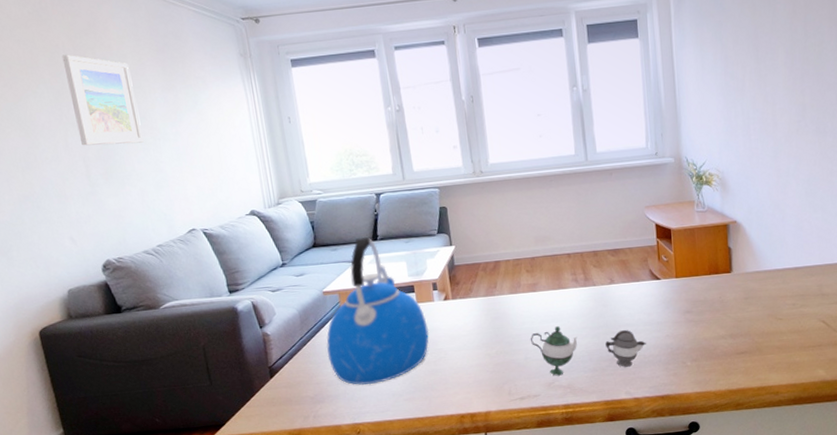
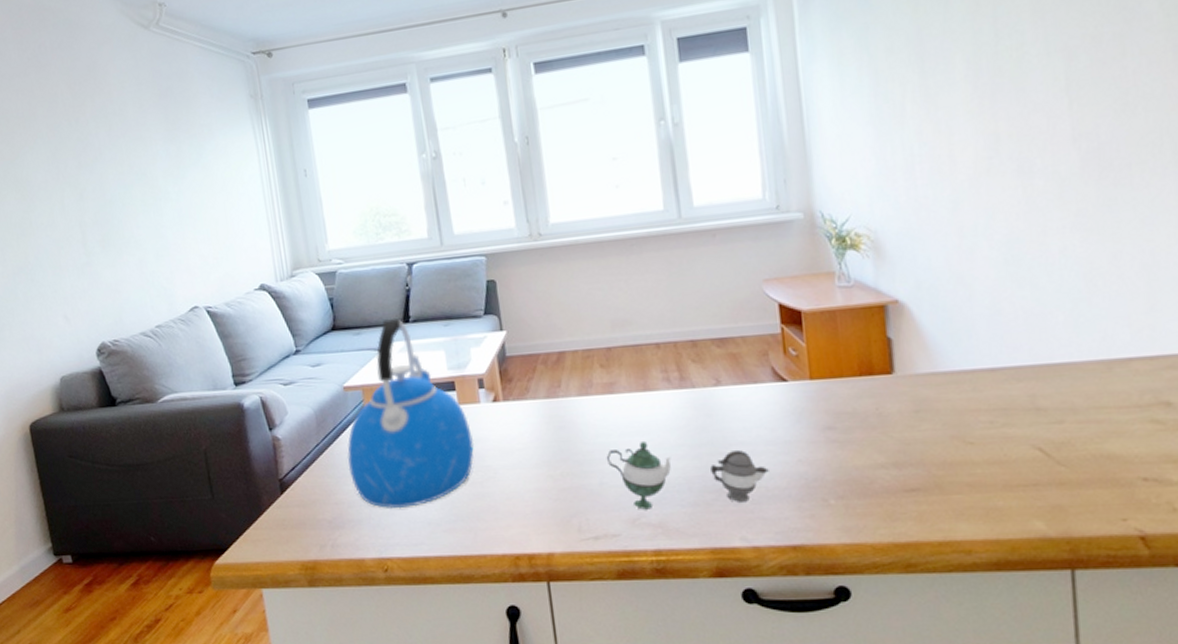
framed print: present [62,54,144,146] -> none [60,103,144,209]

